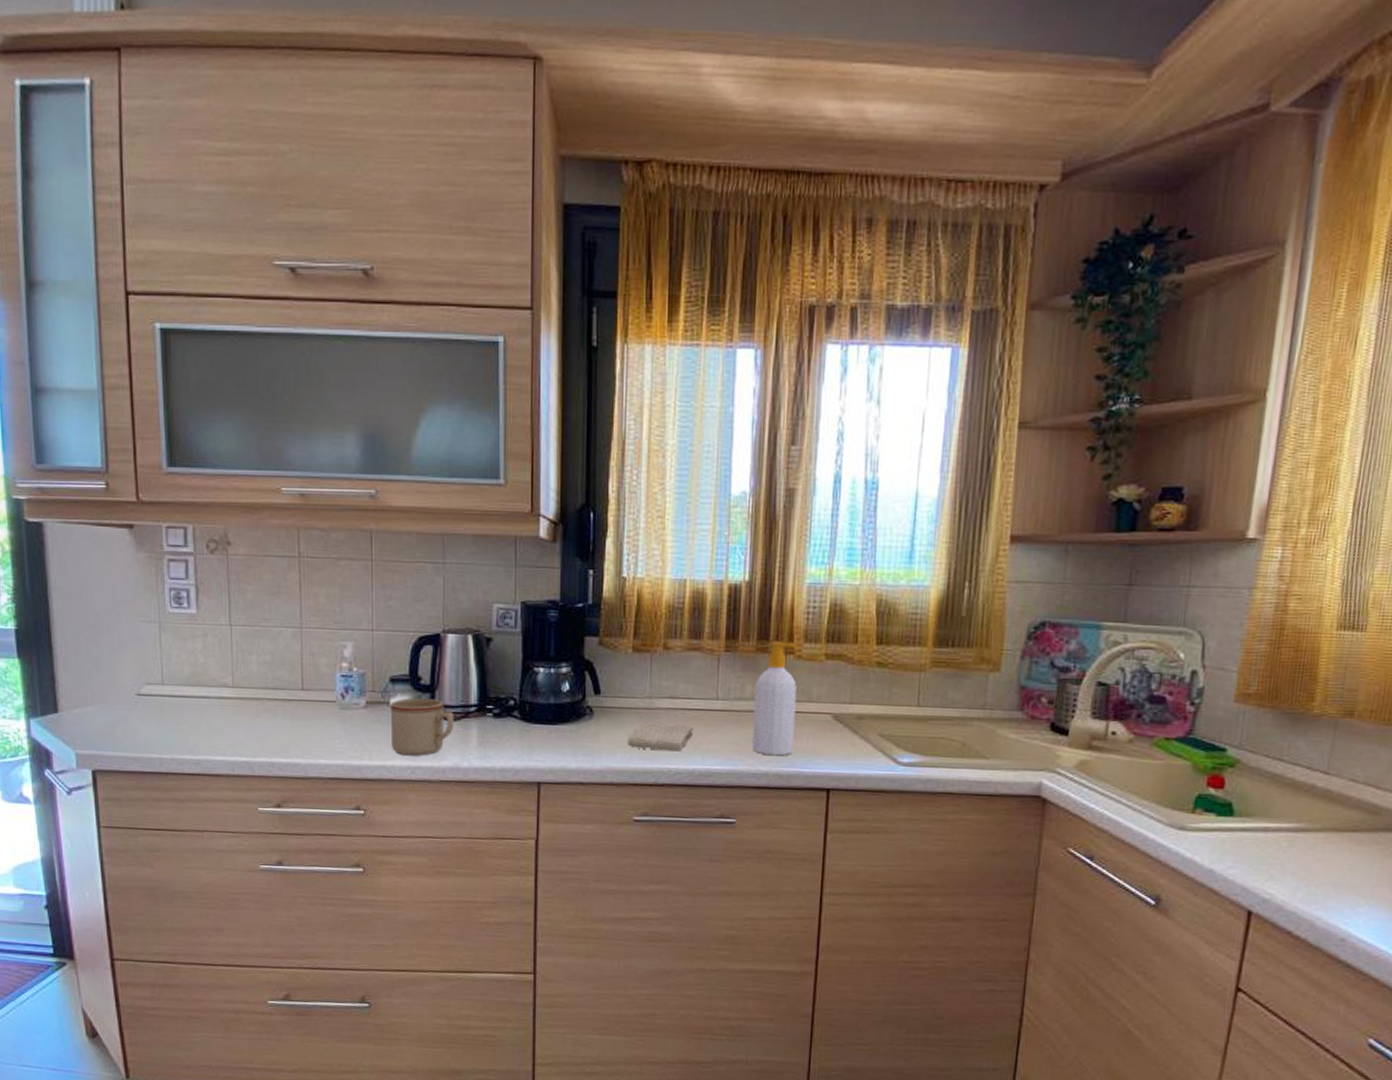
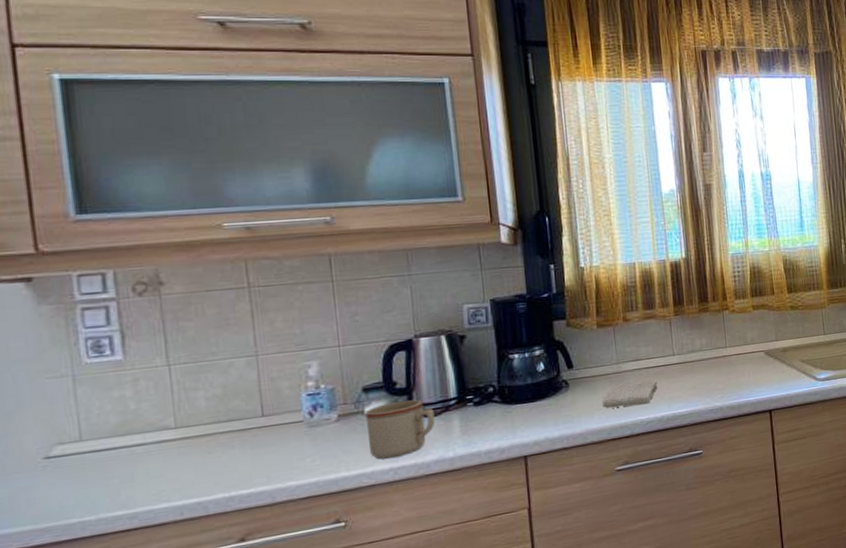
soap bottle: present [751,641,797,756] -> none [702,301,739,393]

